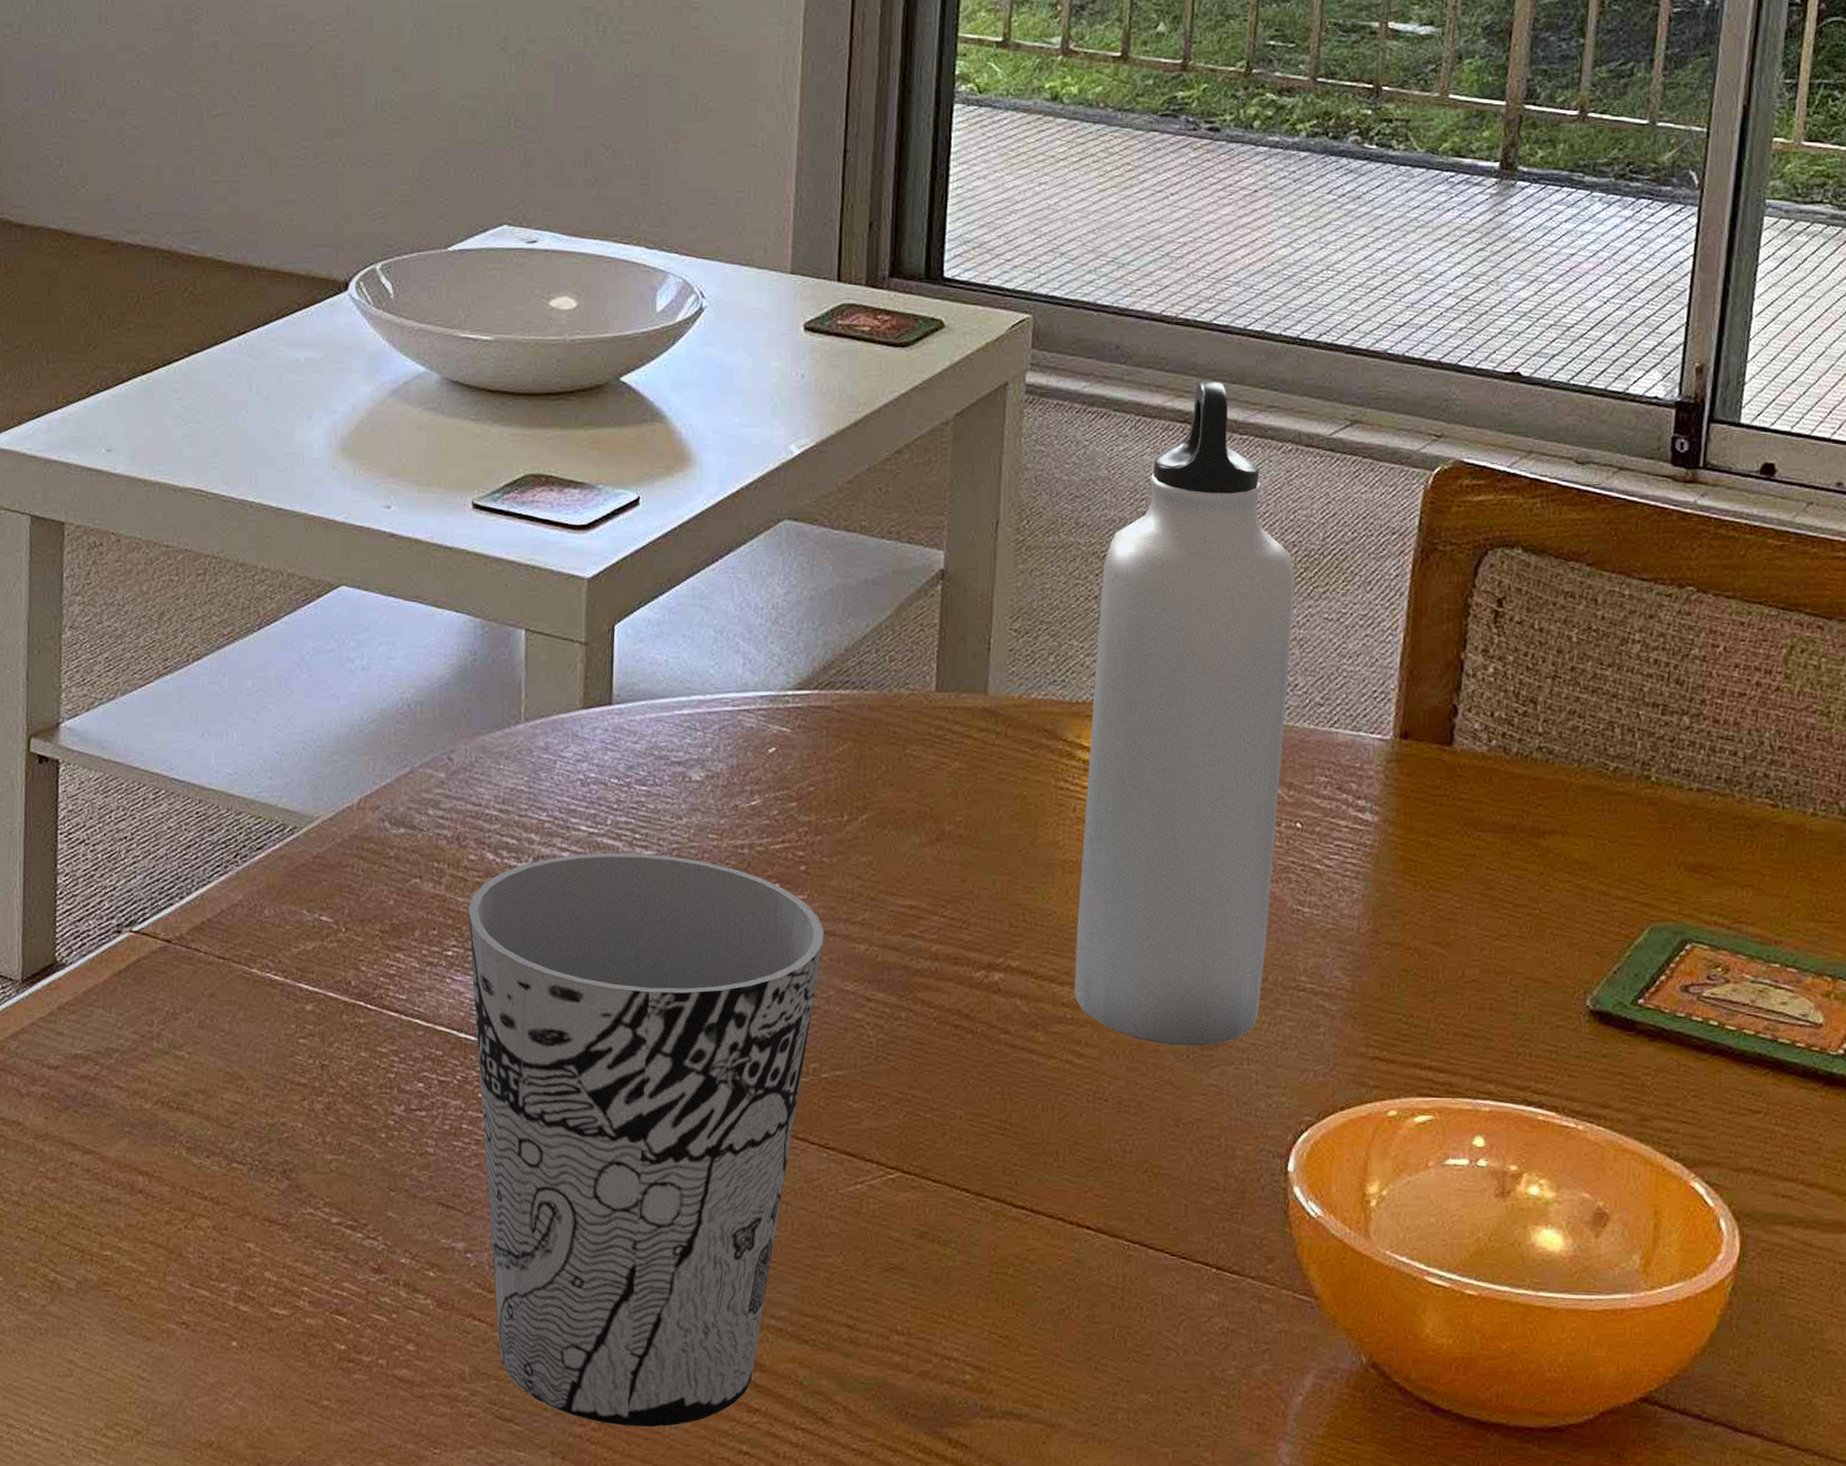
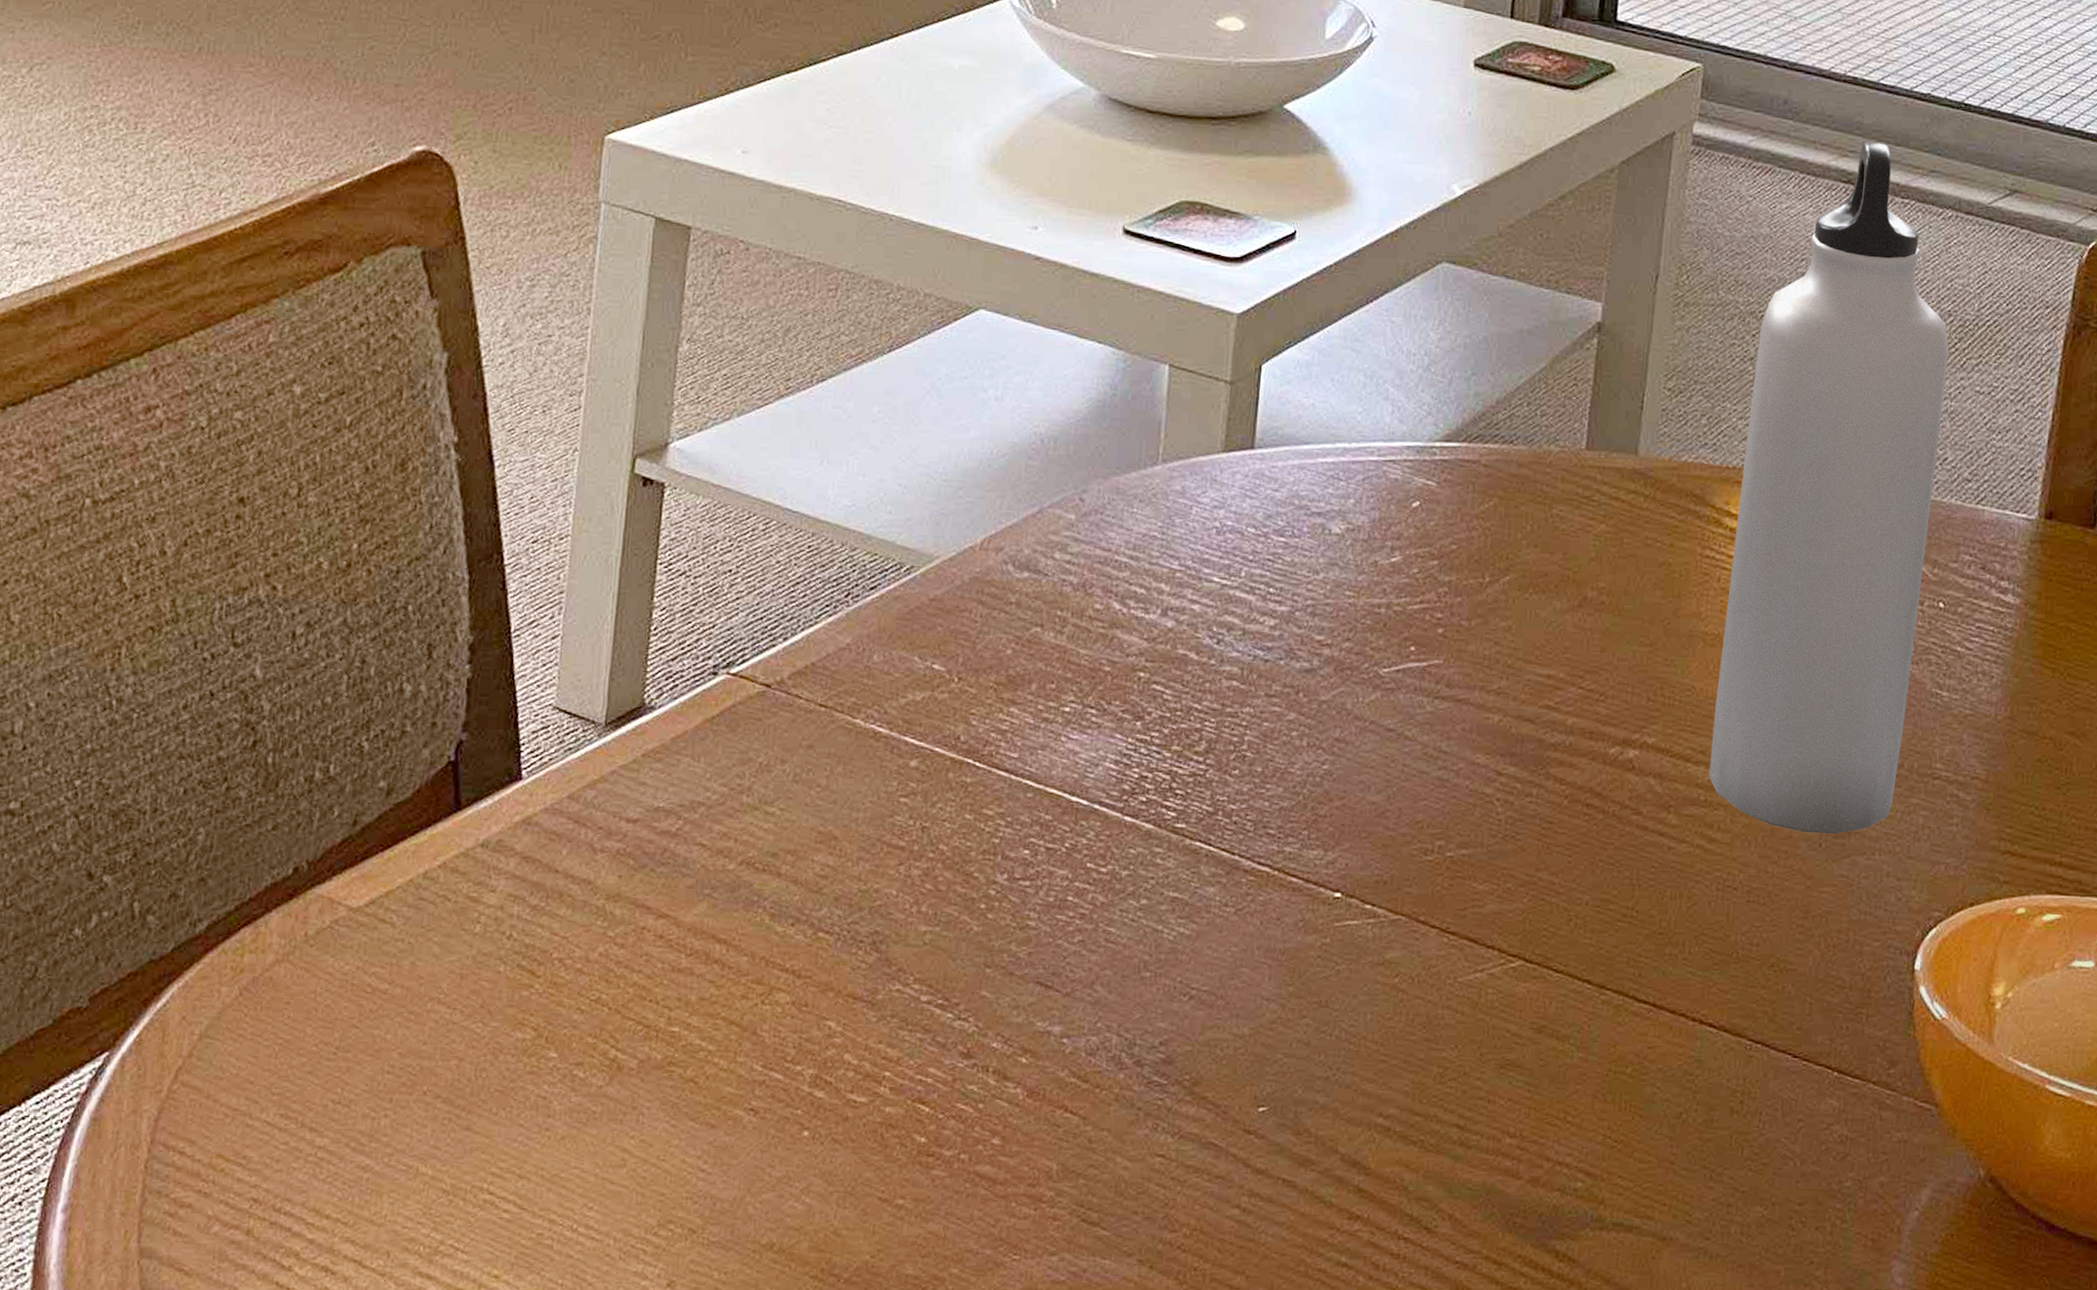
cup: present [468,852,824,1427] -> none [1089,606,1459,1234]

